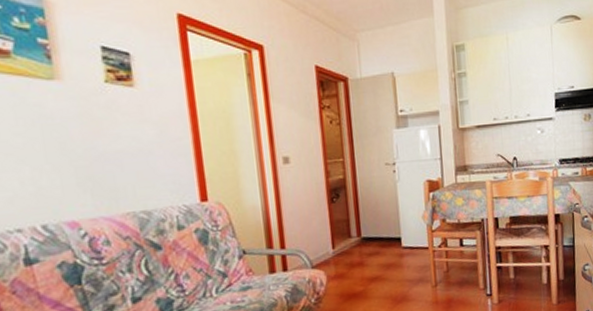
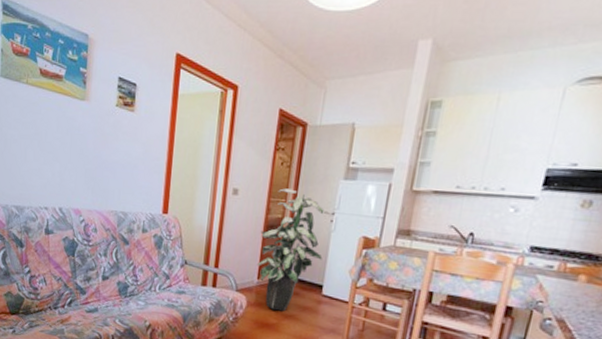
indoor plant: none [324,146,394,277] -> present [256,188,325,312]

